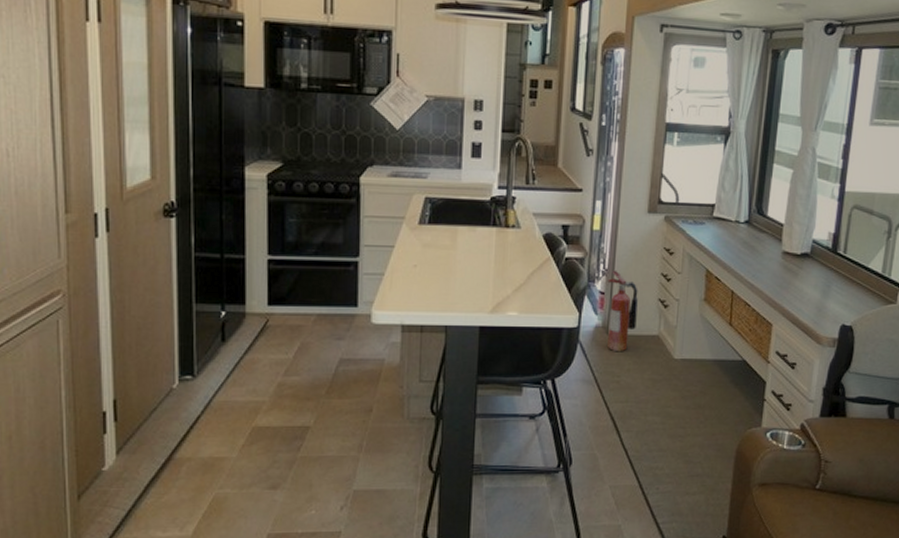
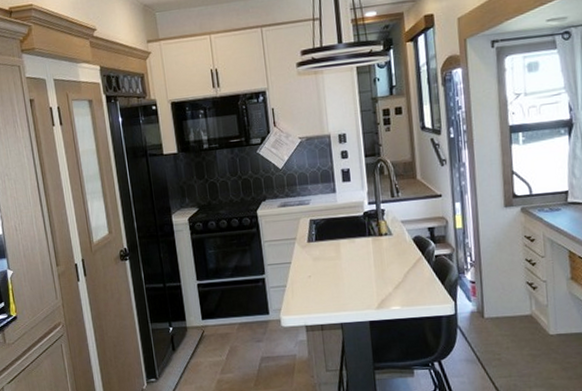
fire extinguisher: present [607,270,638,352] -> none [475,260,509,333]

